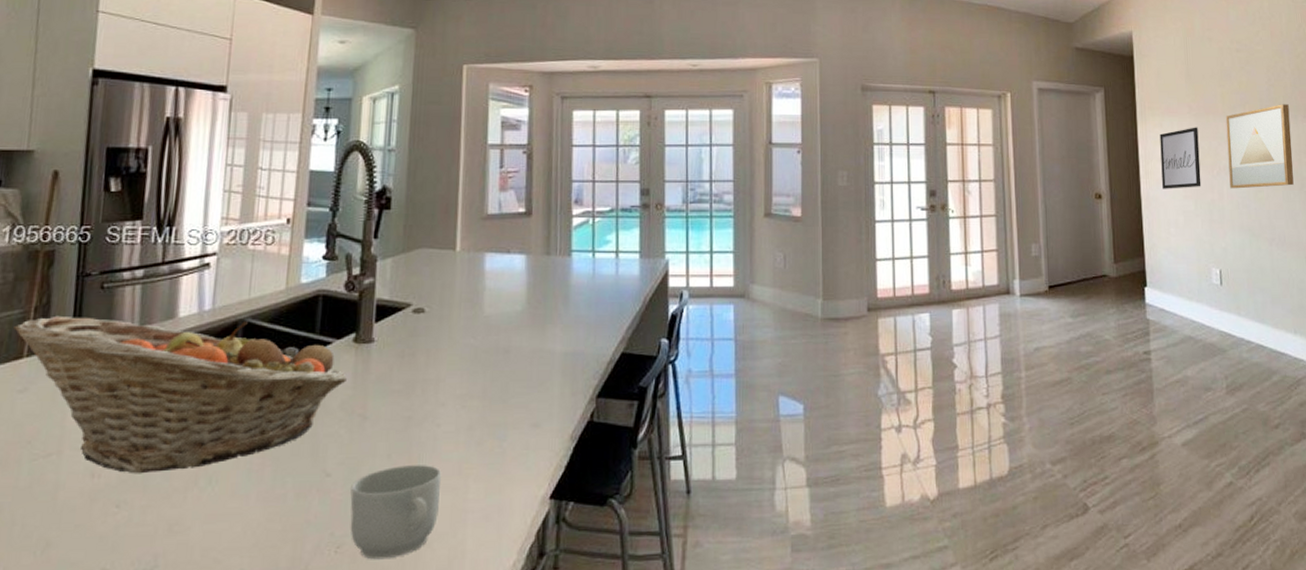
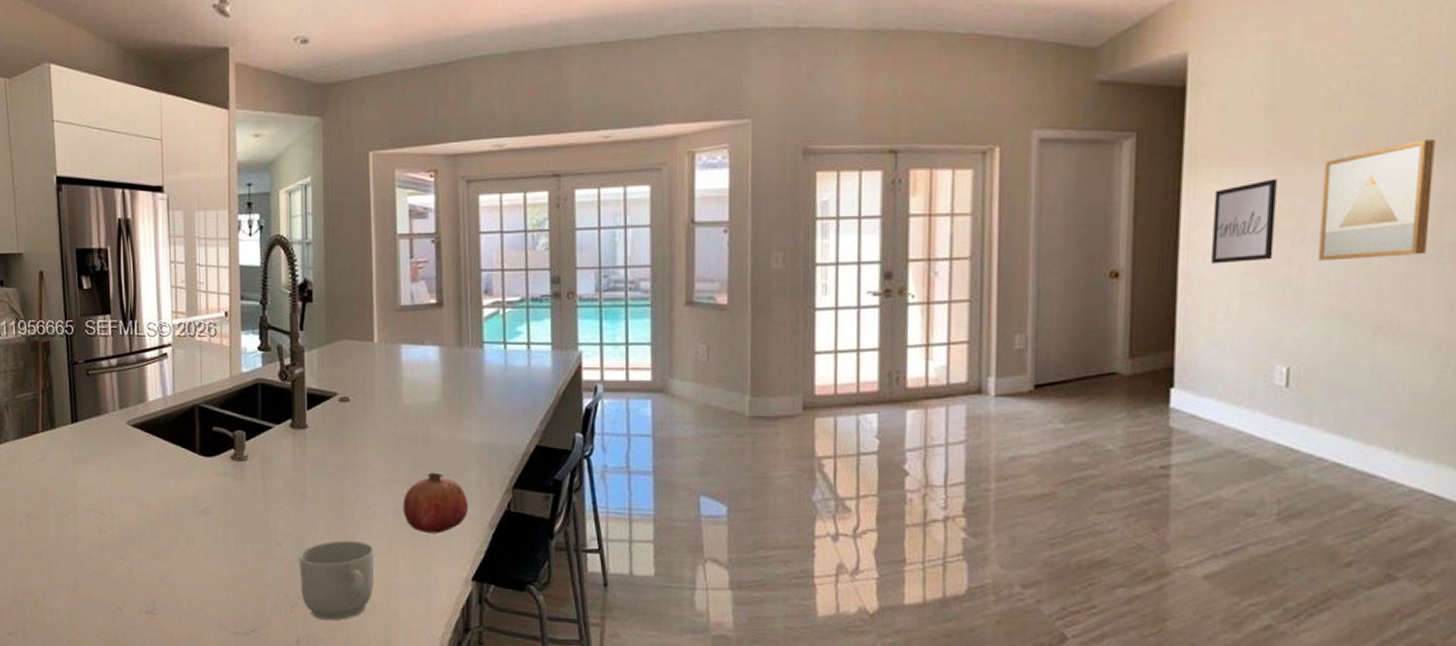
fruit basket: present [14,315,347,474] -> none [29,398,287,533]
fruit: none [477,384,550,451] -> present [403,472,469,534]

